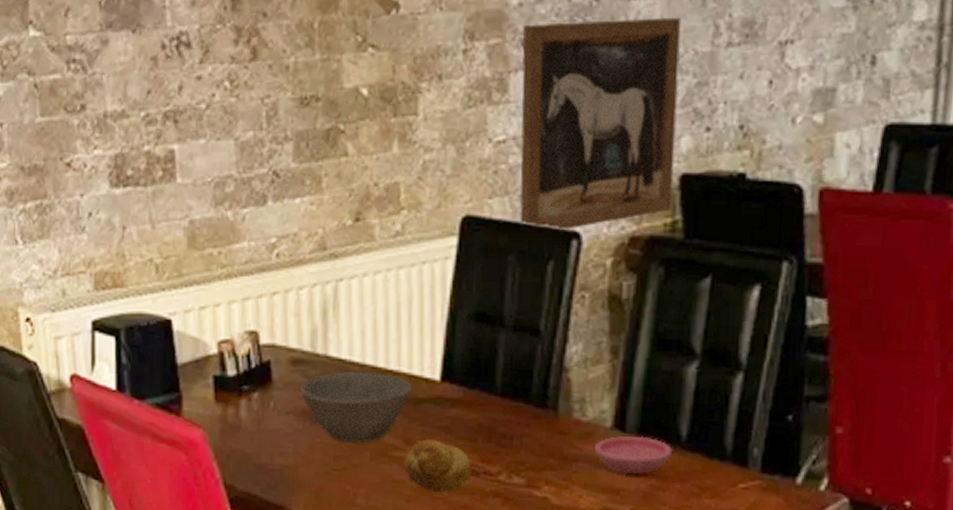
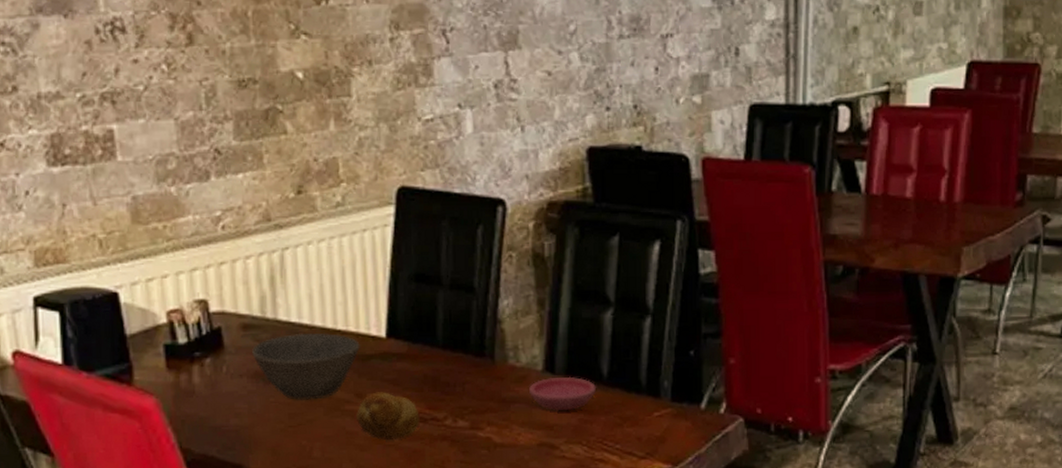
wall art: present [519,17,681,231] -> none [442,13,582,199]

